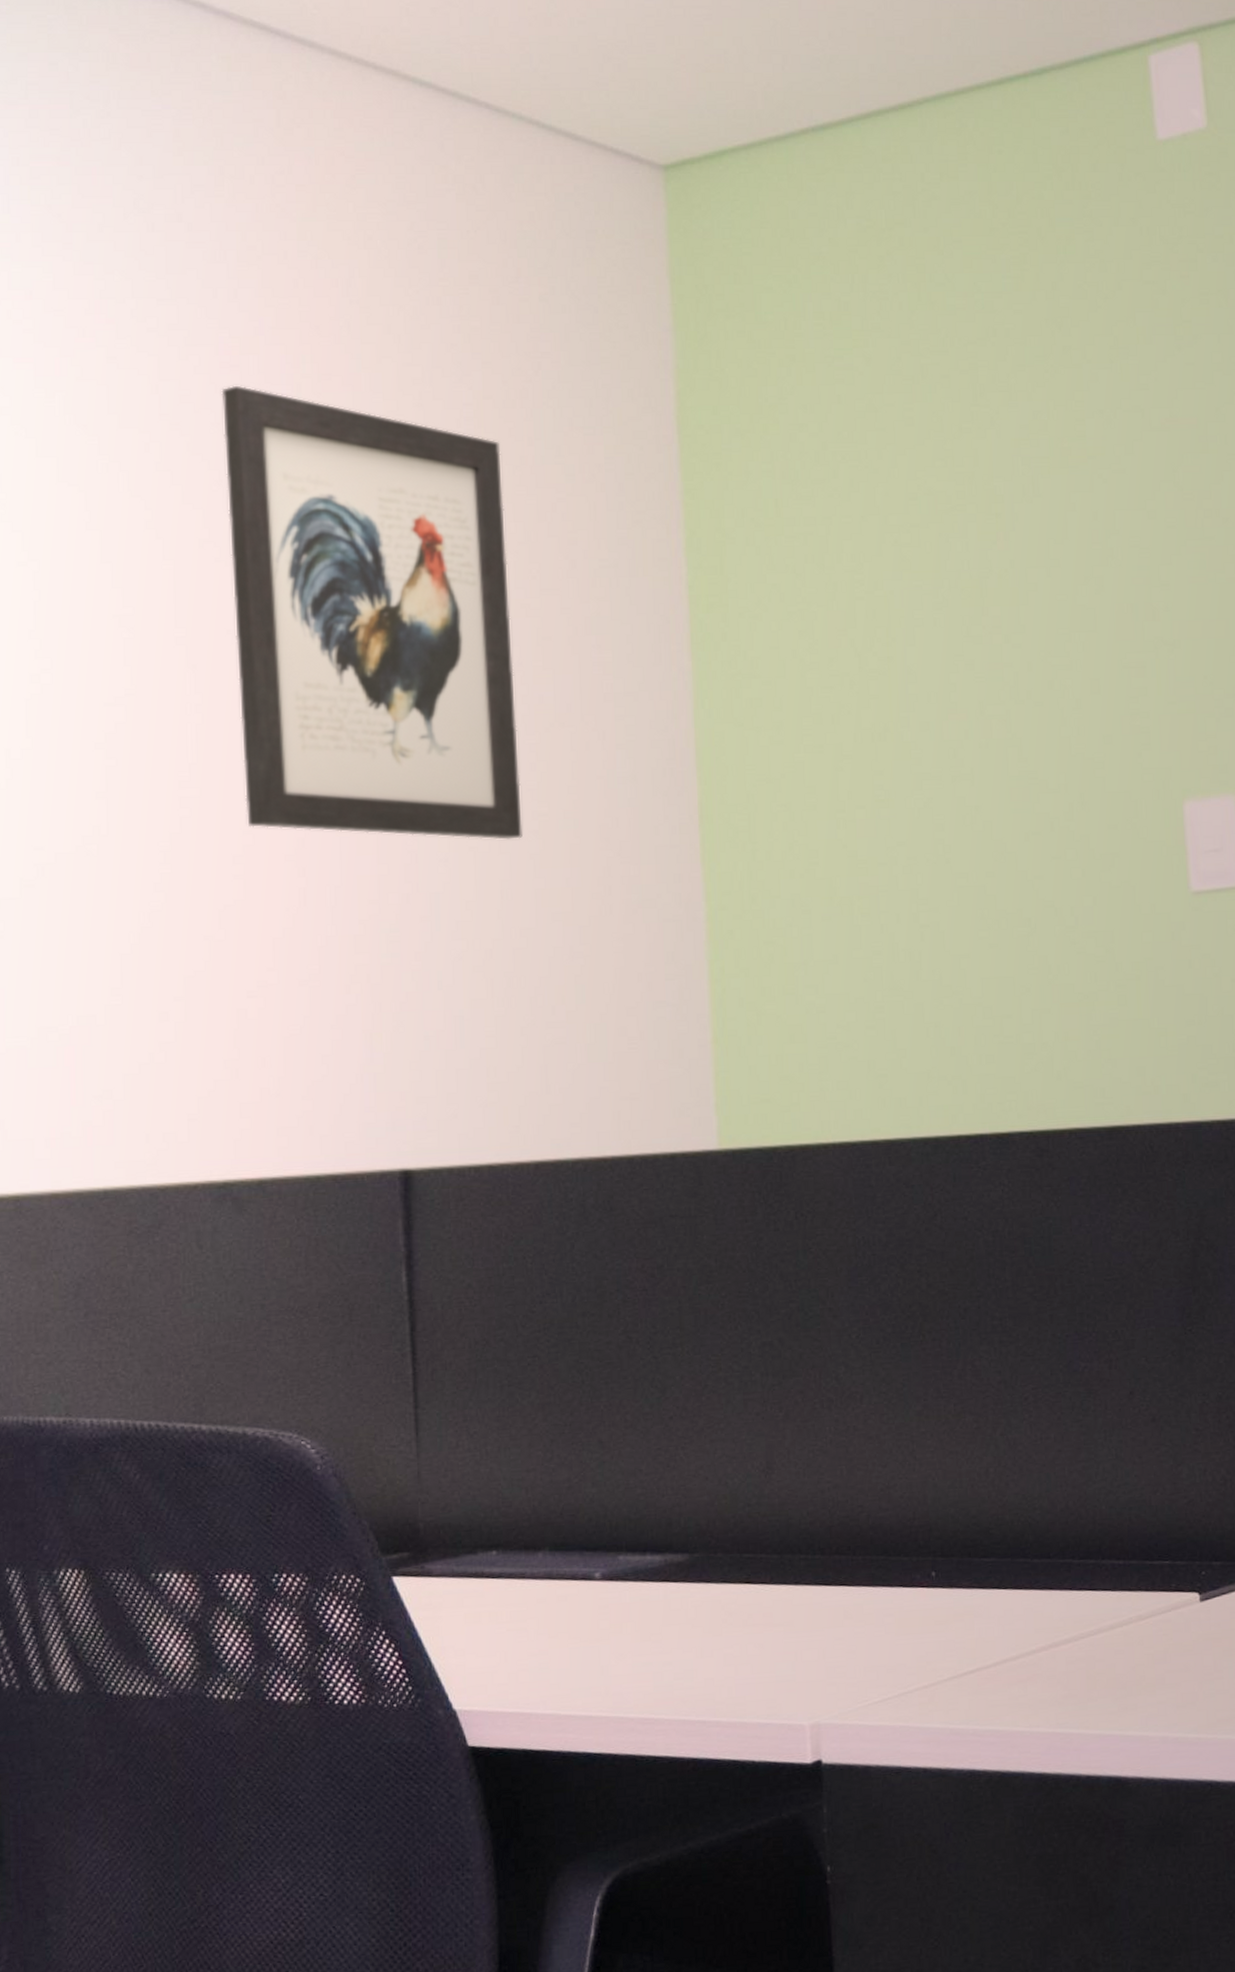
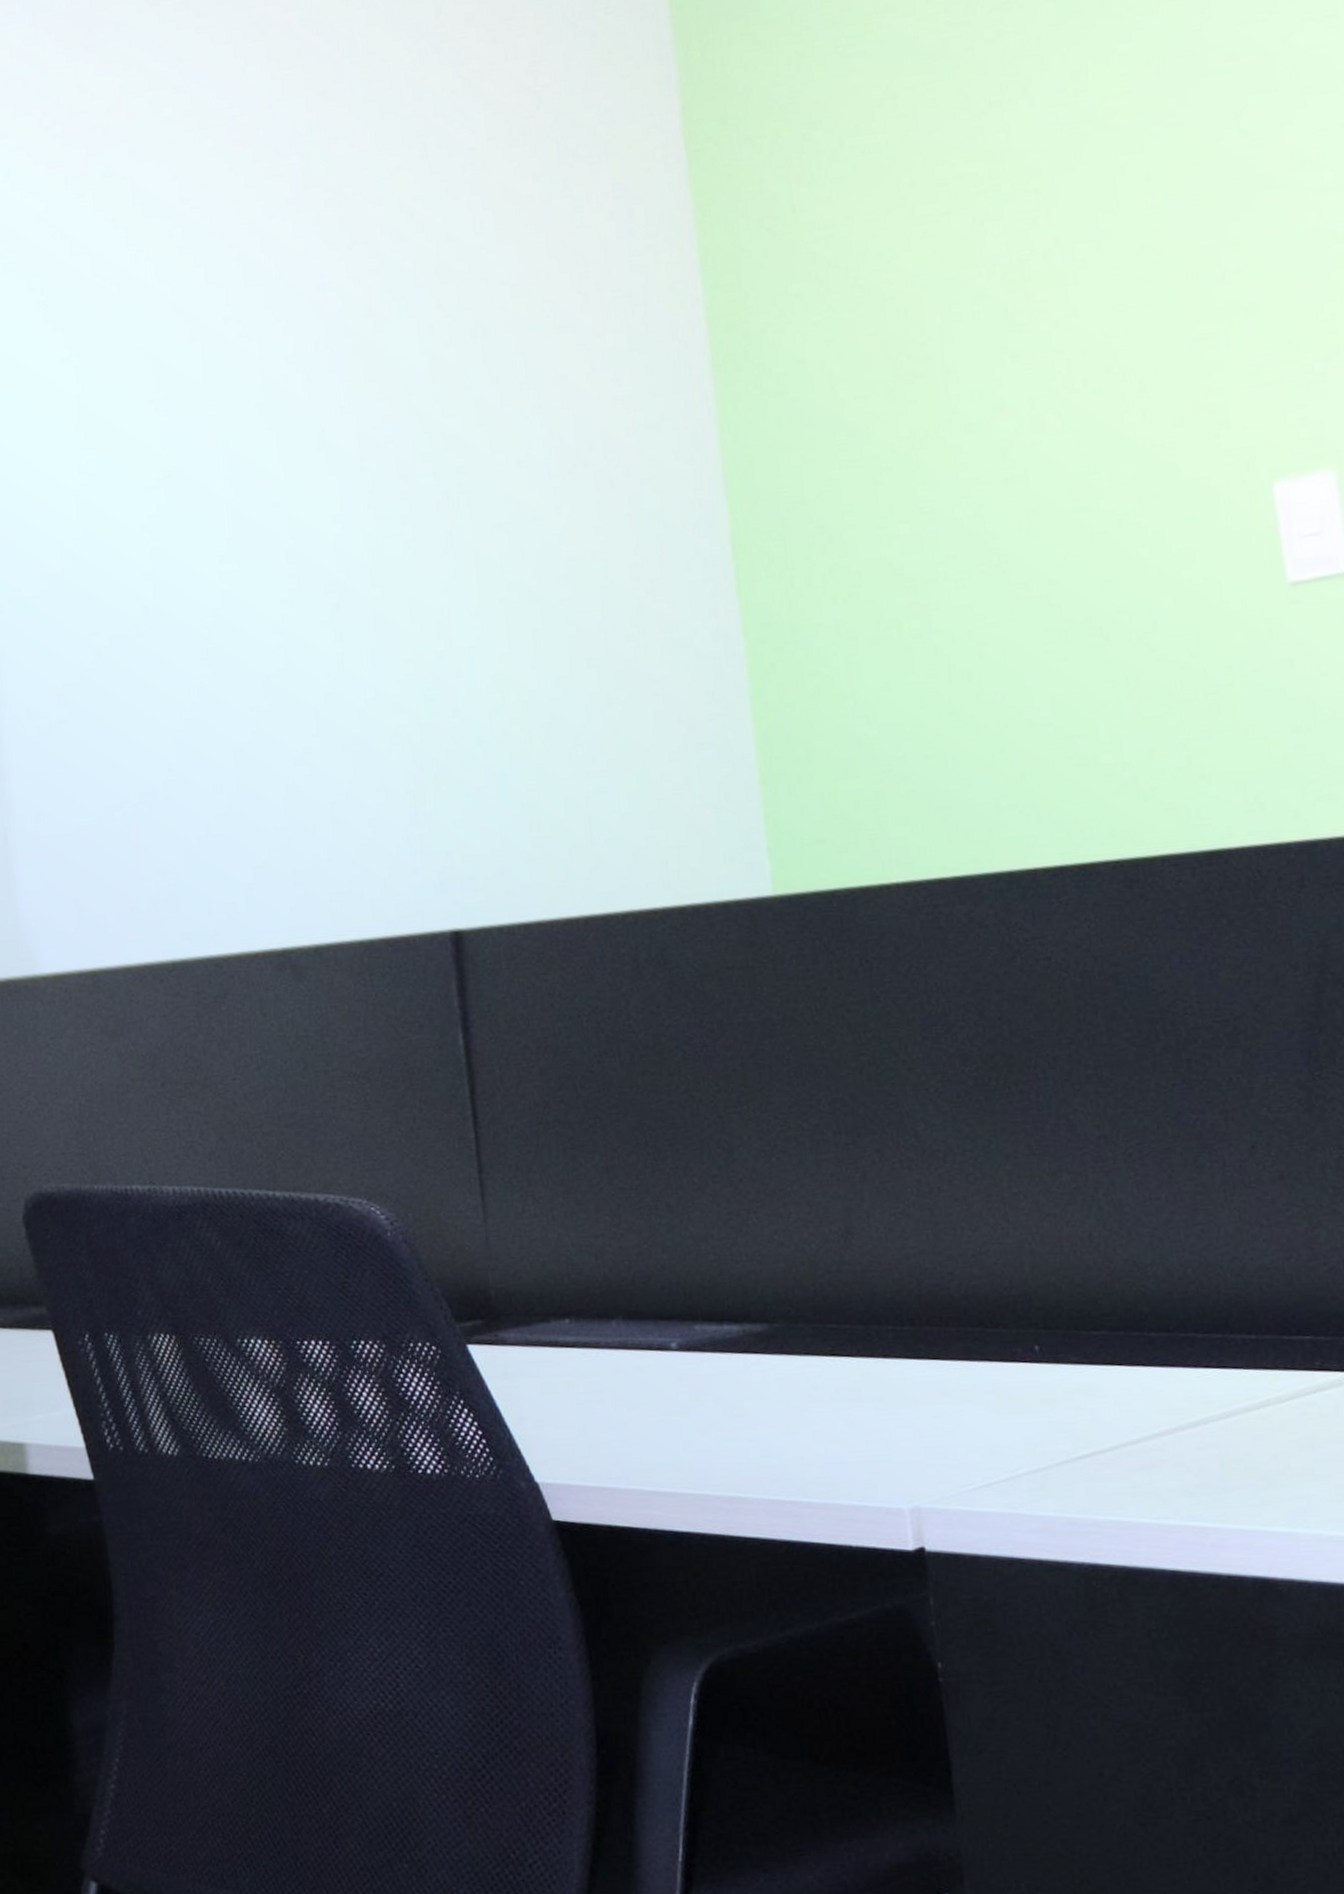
wall art: present [221,385,523,840] -> none [236,161,552,596]

